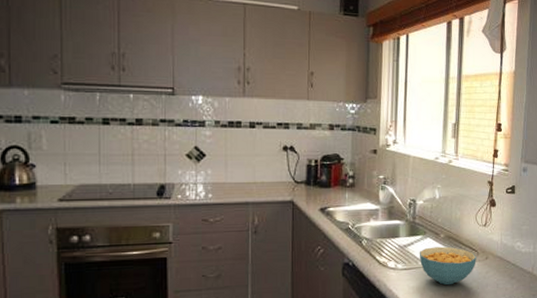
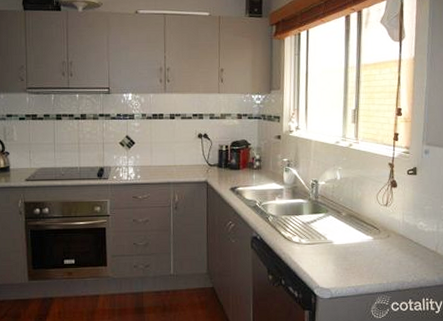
cereal bowl: present [419,246,476,286] -> none [321,224,378,261]

